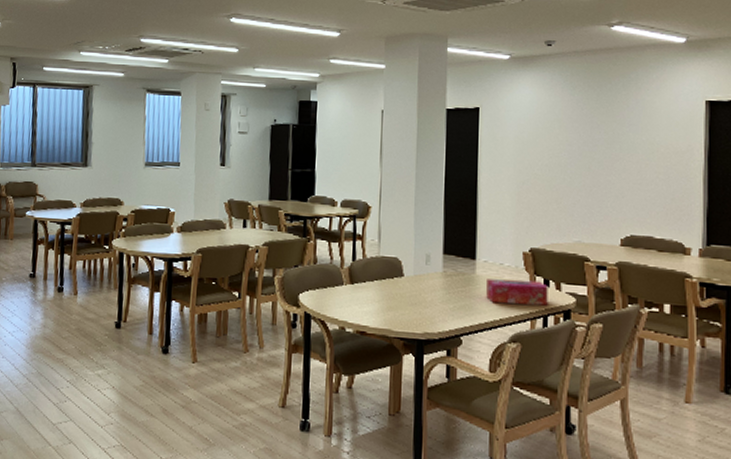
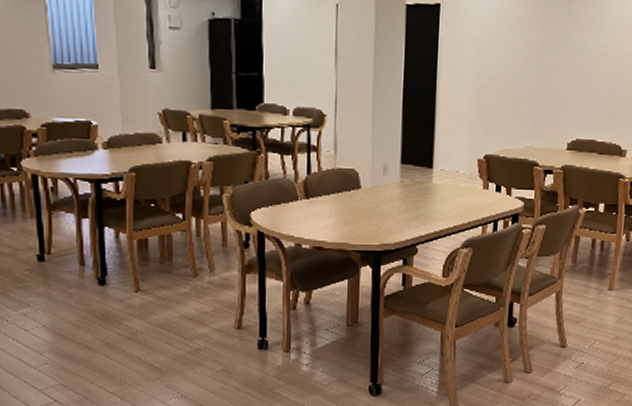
tissue box: present [486,279,548,306] -> none [442,186,500,211]

